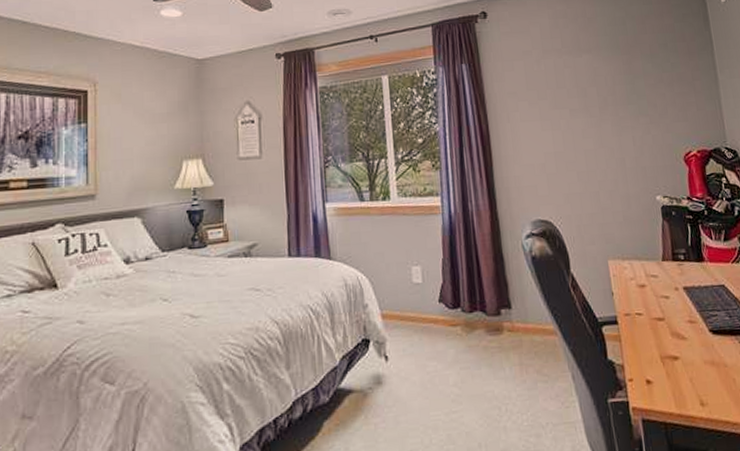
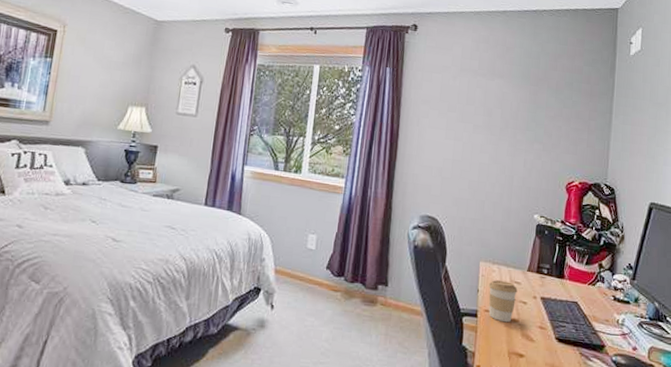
coffee cup: none [622,277,657,324] -> present [488,280,518,323]

